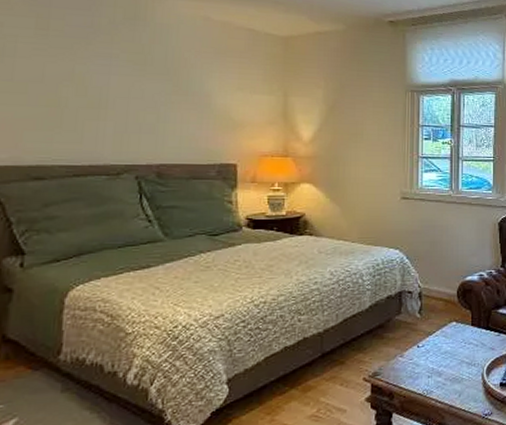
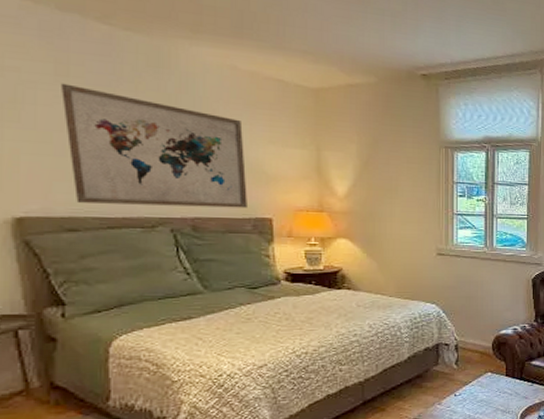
wall art: none [39,36,214,155] -> present [60,83,247,209]

